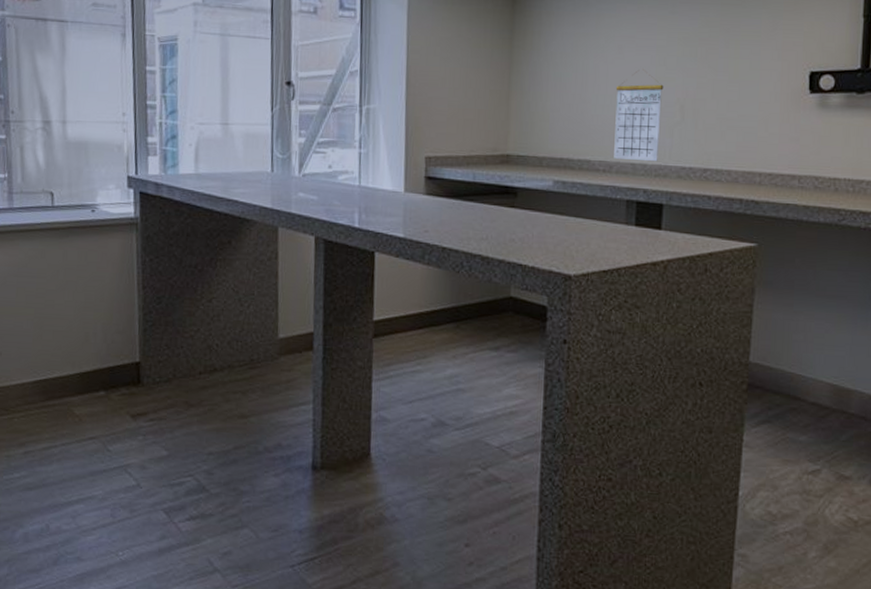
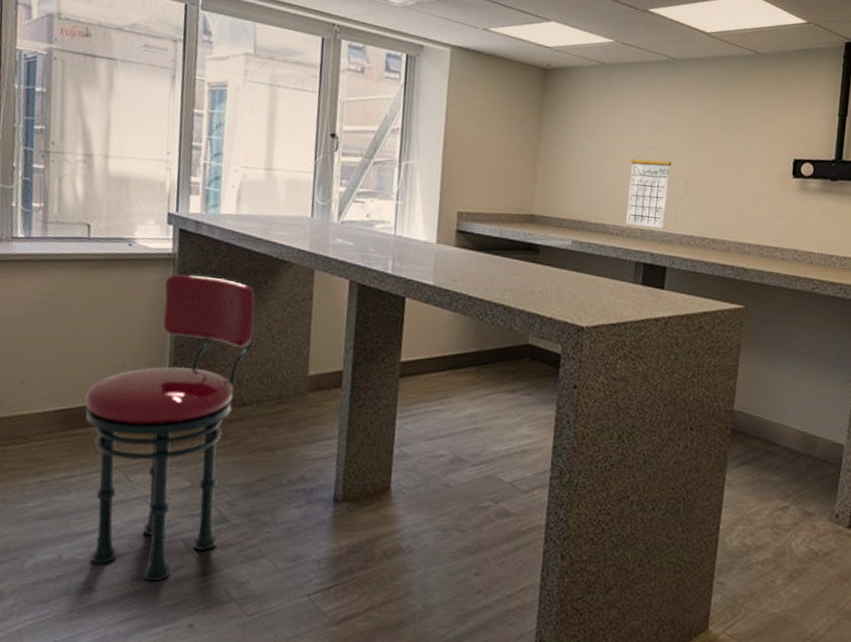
stool: none [60,239,222,552] -> present [85,274,256,582]

